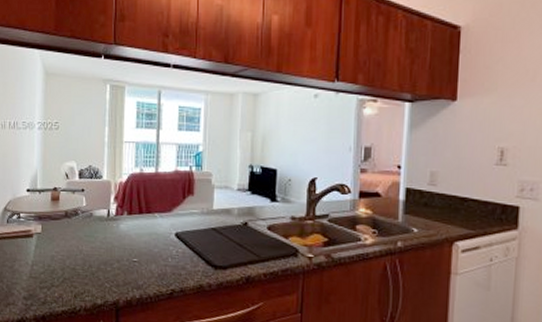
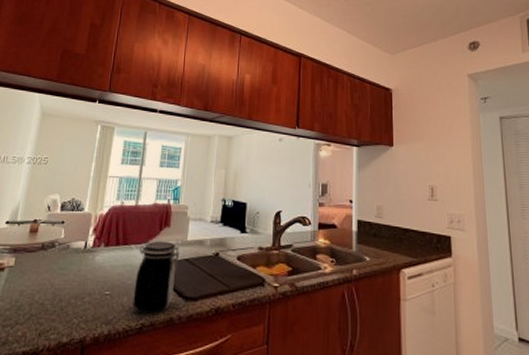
jar: none [161,209,206,281] -> present [132,241,180,314]

